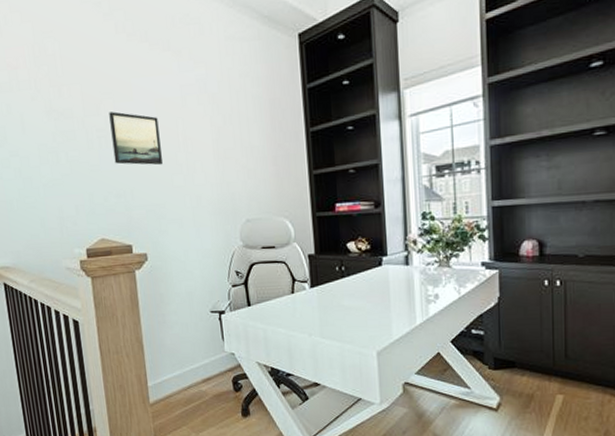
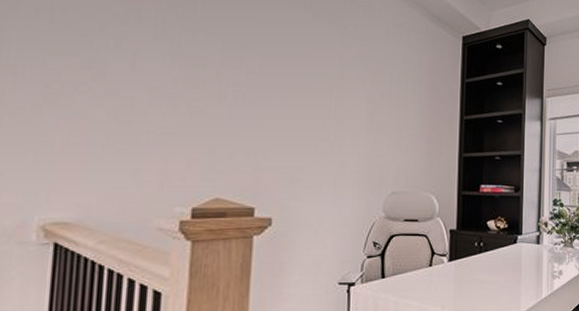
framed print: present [109,111,163,166] -> none [250,68,310,129]

